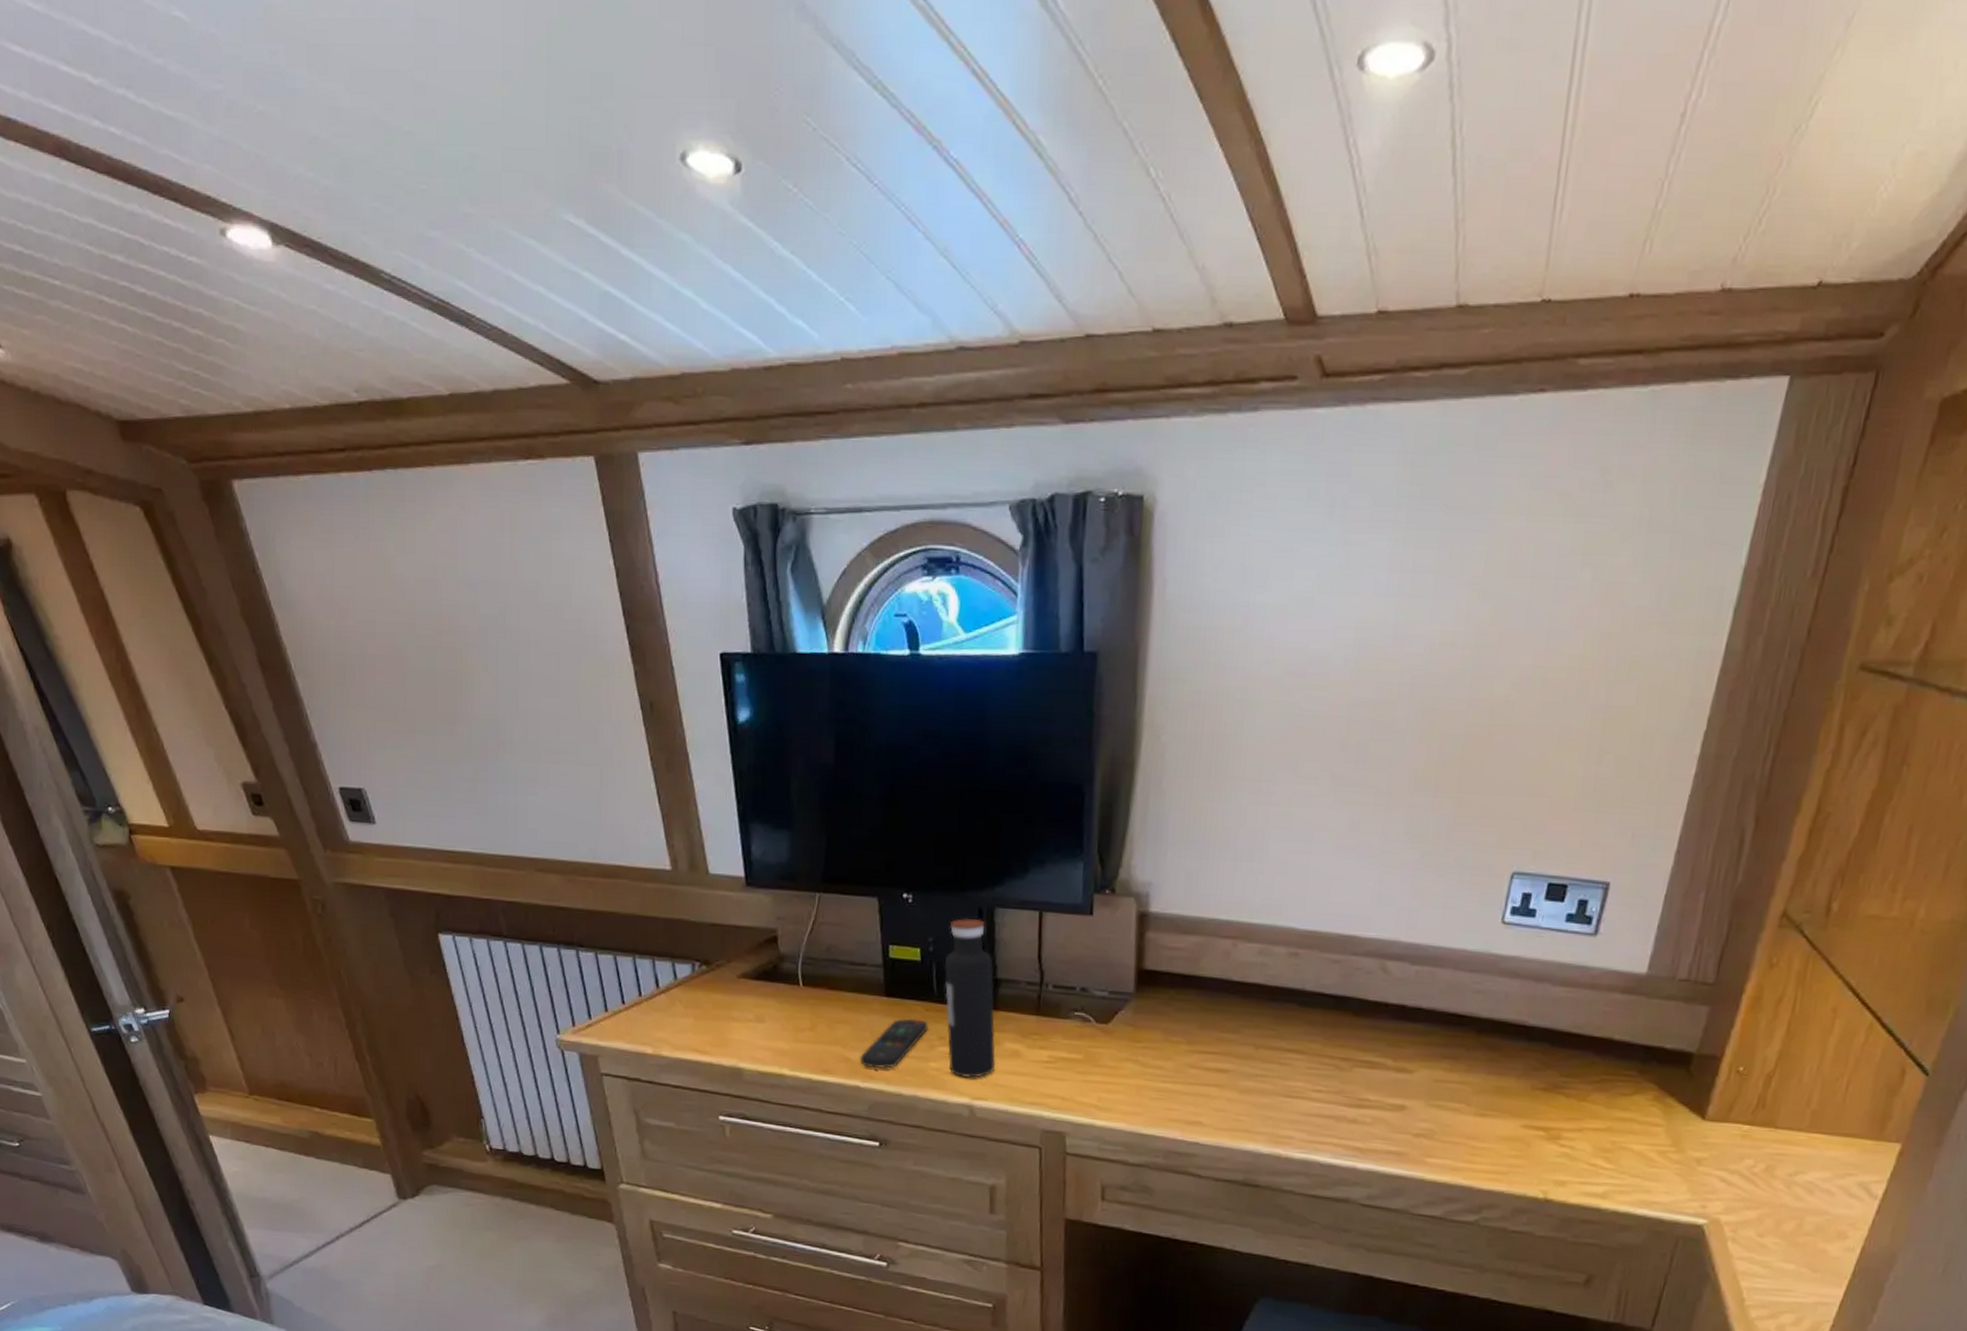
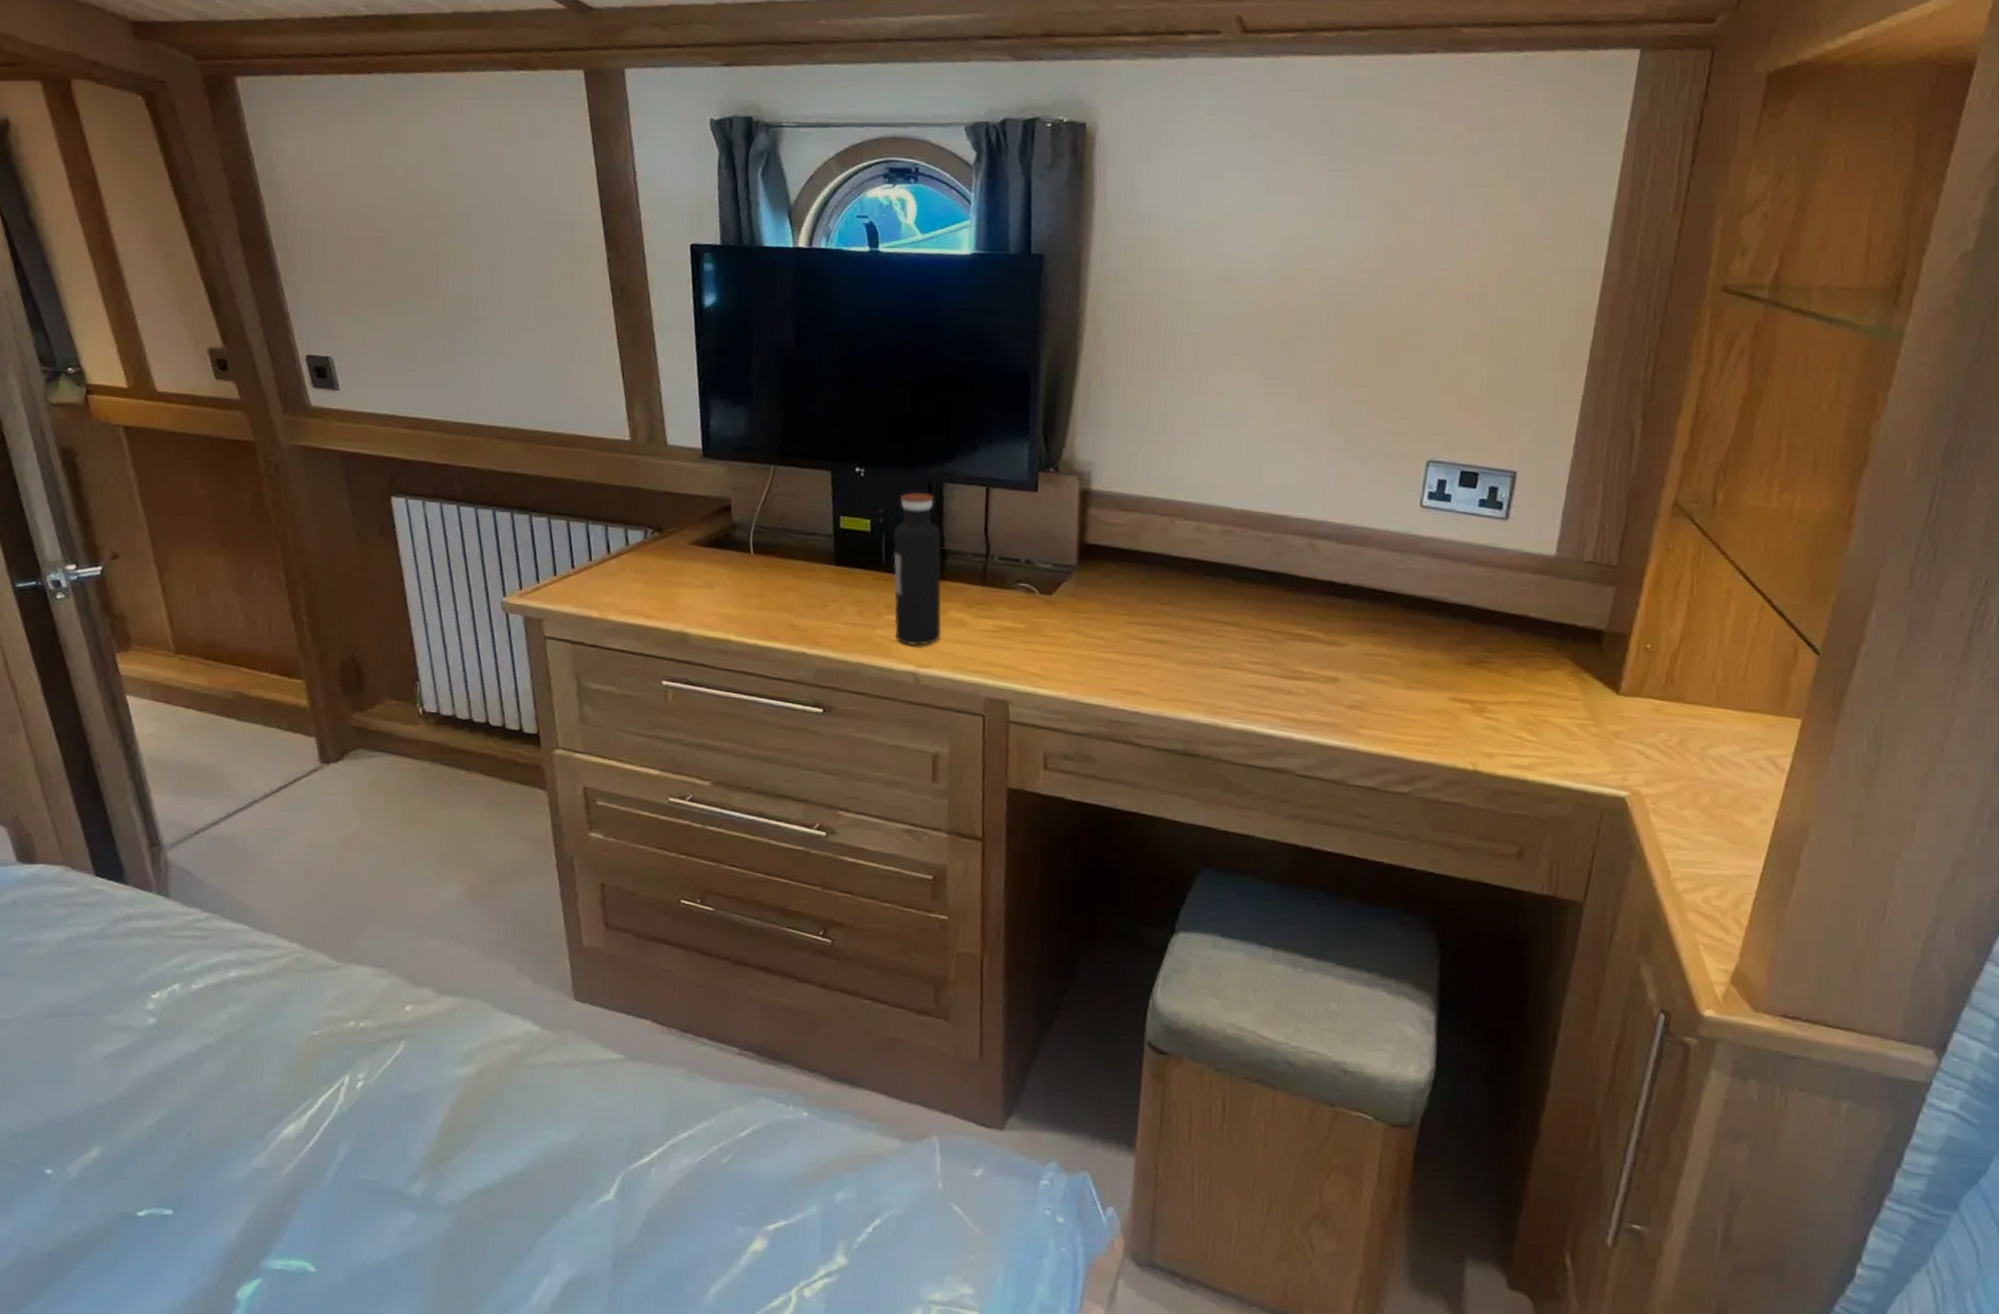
remote control: present [860,1018,928,1069] -> none [807,586,876,636]

